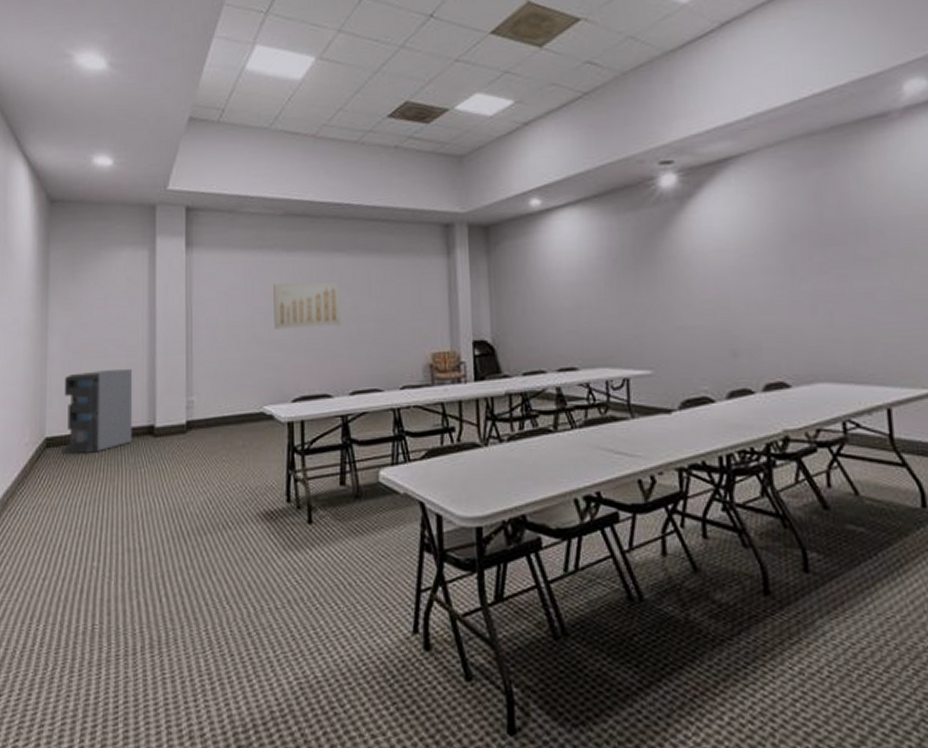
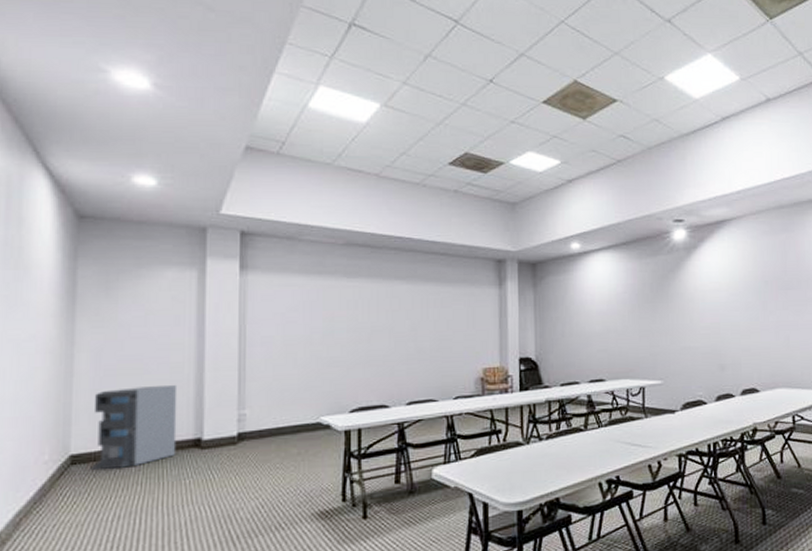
wall art: present [273,282,342,330] -> none [333,306,400,348]

